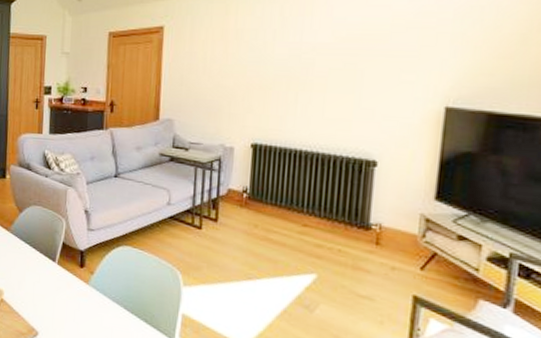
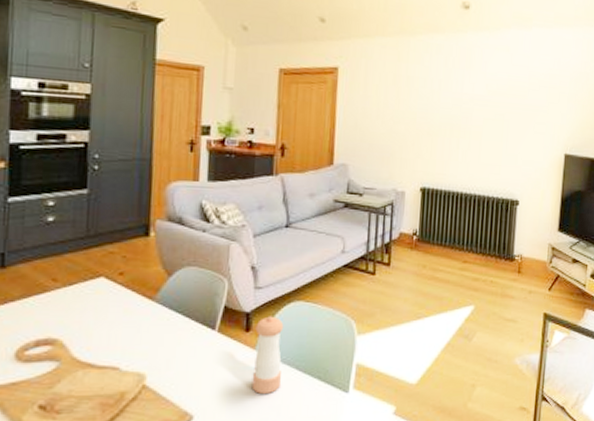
pepper shaker: none [85,256,113,326] -> present [251,316,284,394]

